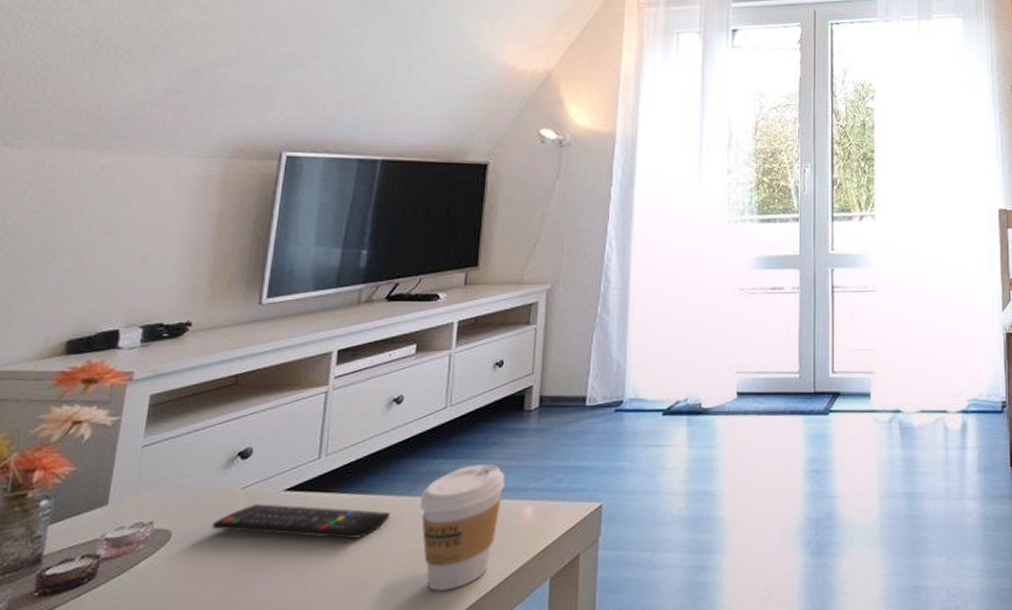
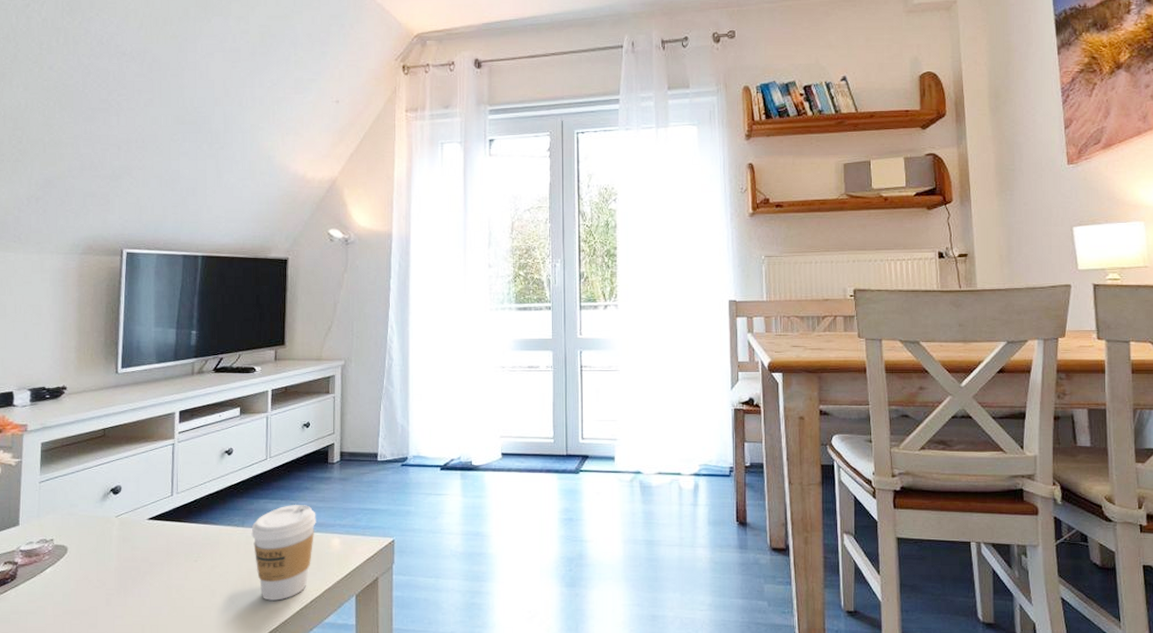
remote control: present [212,504,390,539] -> none [96,529,229,558]

